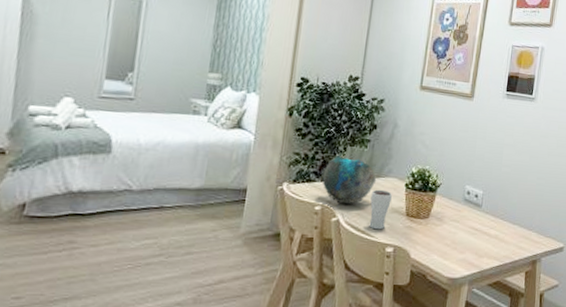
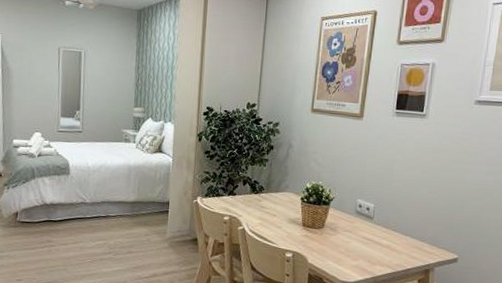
decorative bowl: present [322,152,377,205] -> none [229,171,275,216]
drinking glass: present [369,189,392,230] -> none [270,202,289,238]

